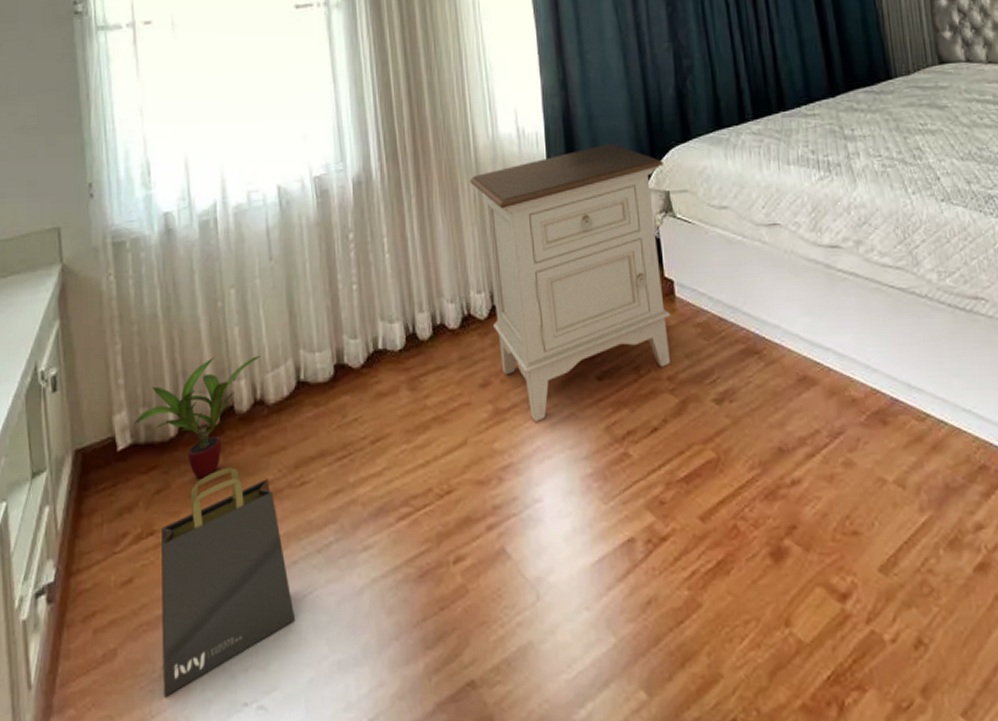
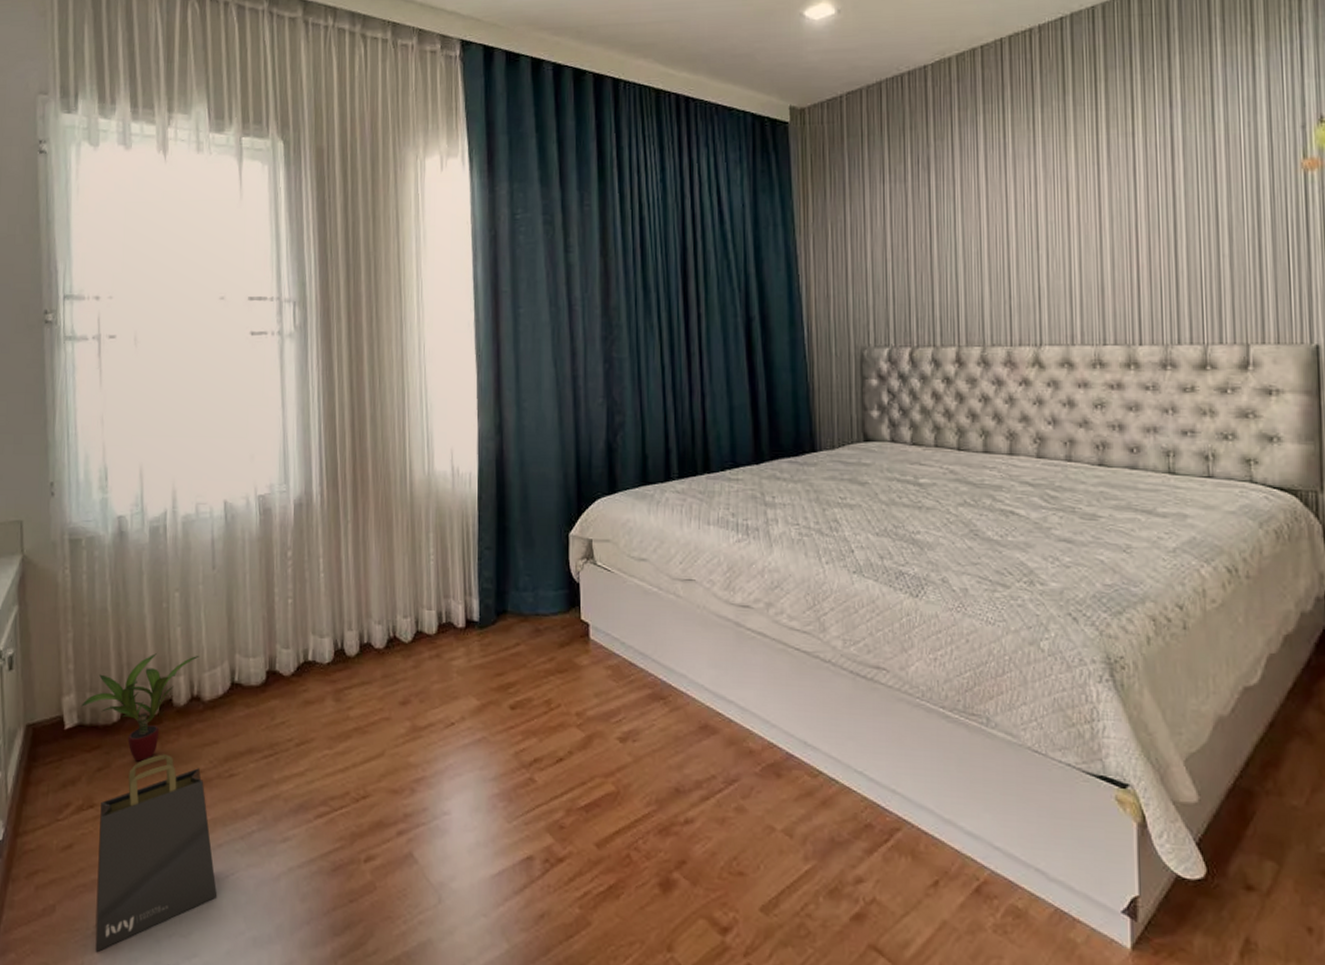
nightstand: present [470,142,671,423] -> none [404,488,589,743]

